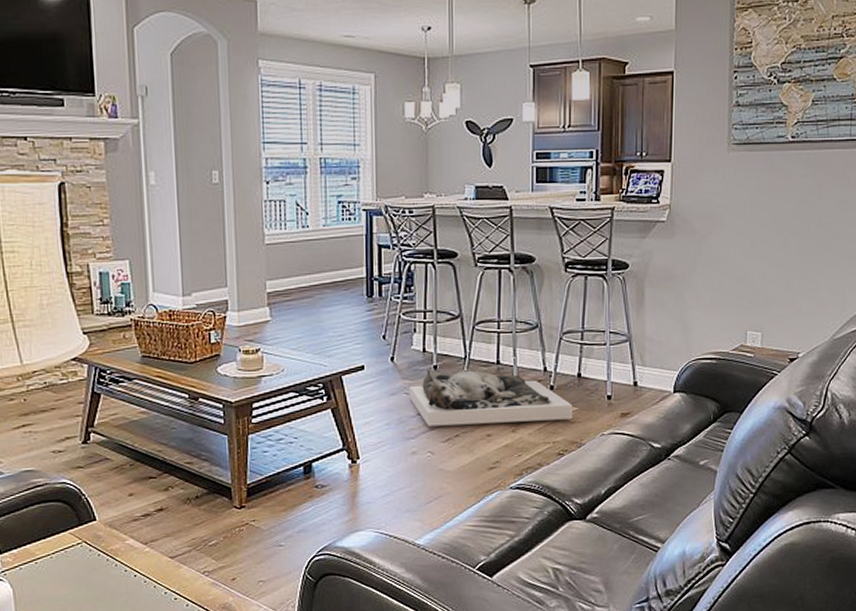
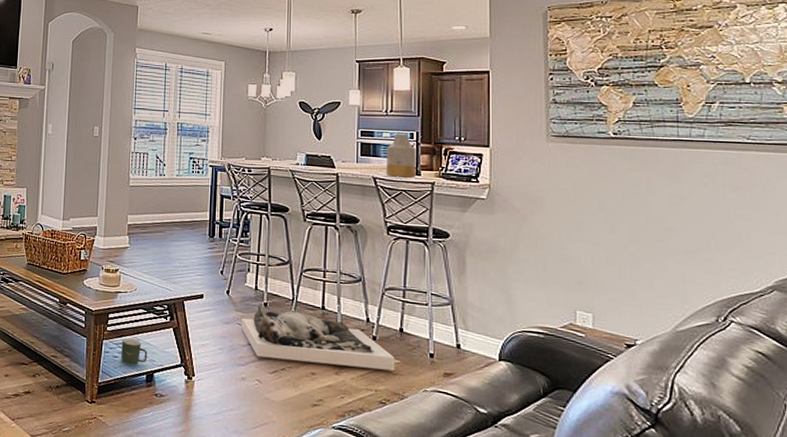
mug: none [271,428,304,459] -> present [121,338,148,366]
vase: none [564,153,596,205] -> present [387,133,416,178]

